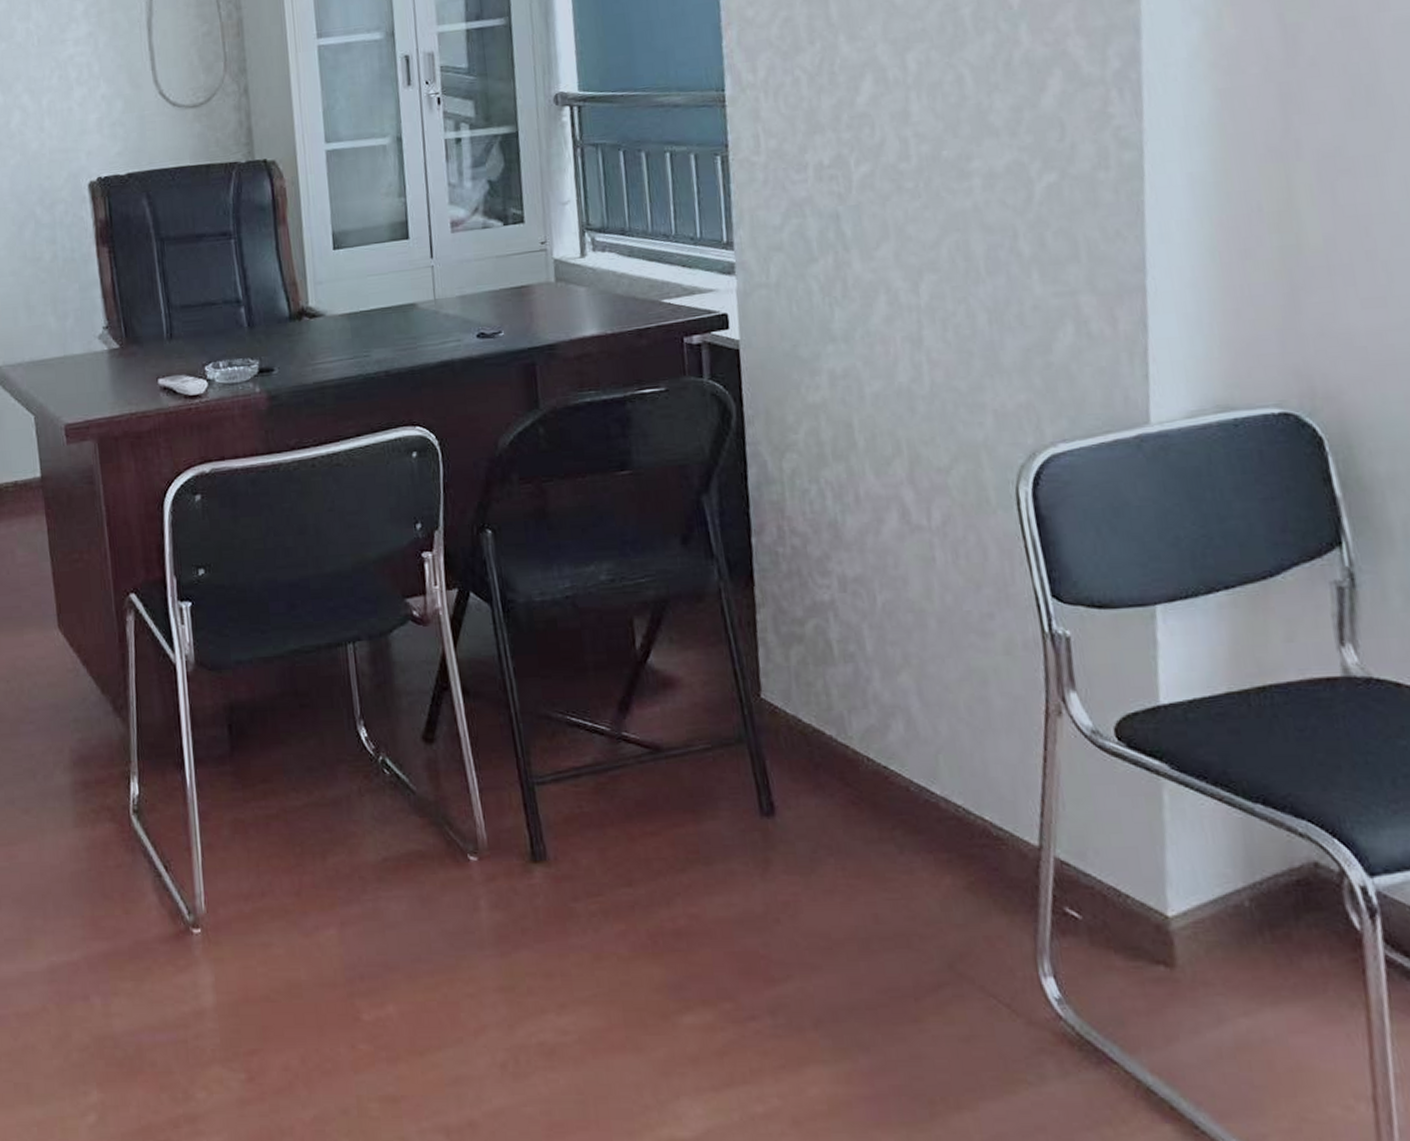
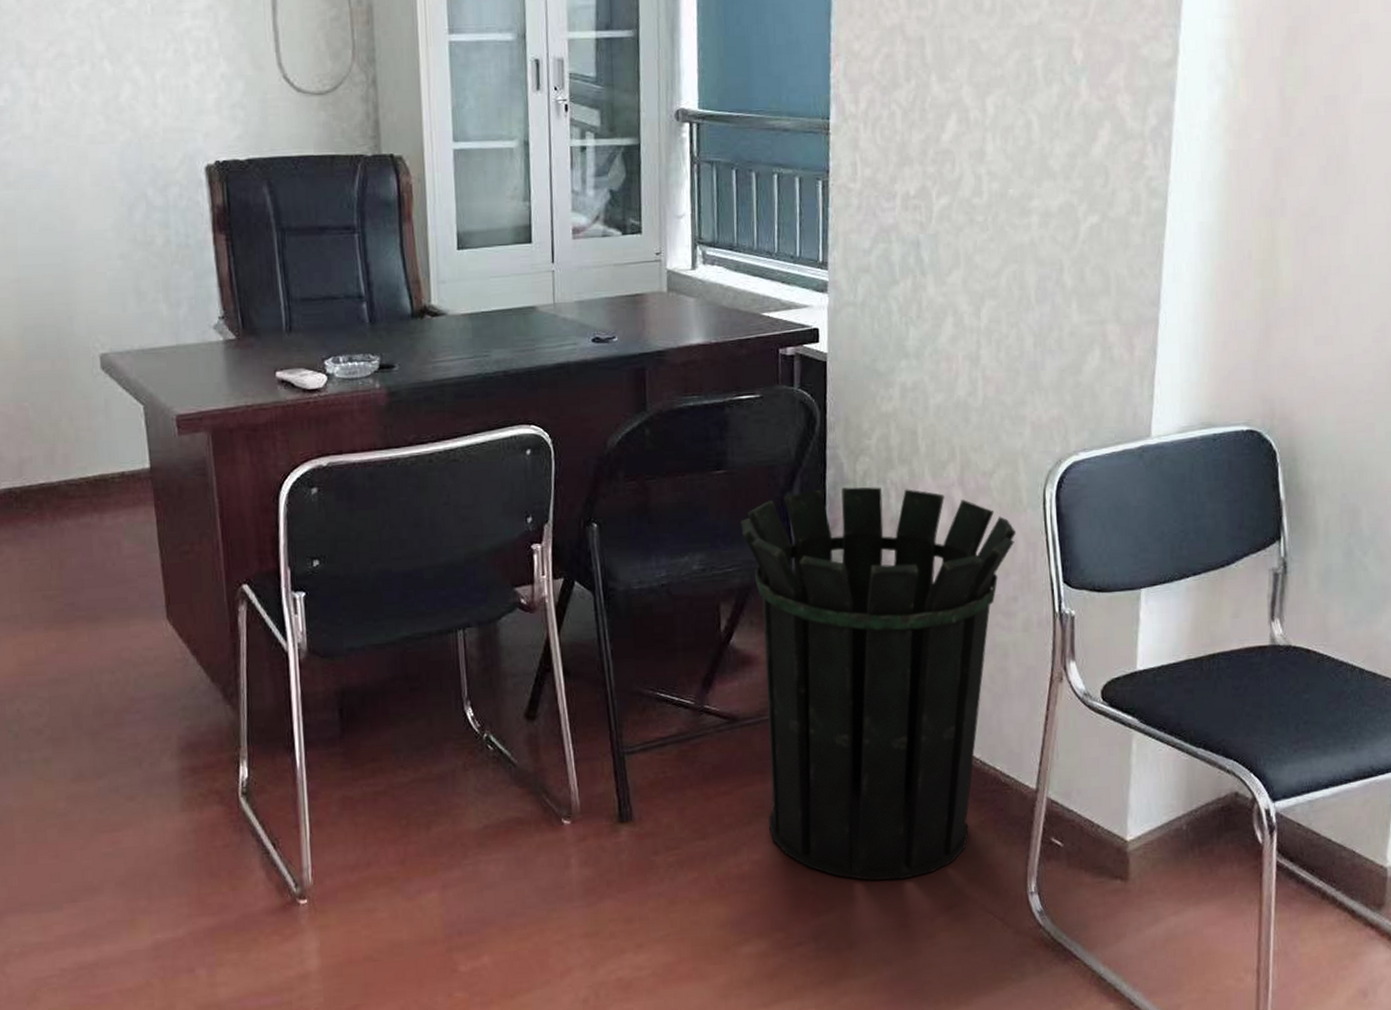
waste bin: none [652,487,986,948] -> present [741,487,1017,882]

